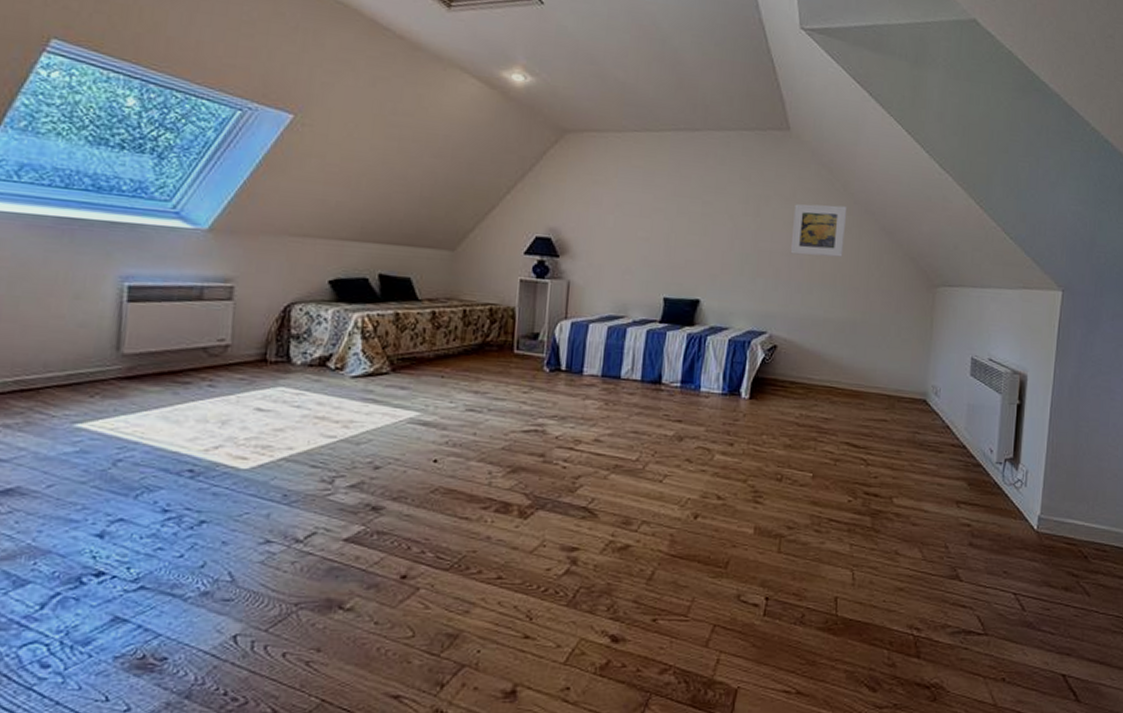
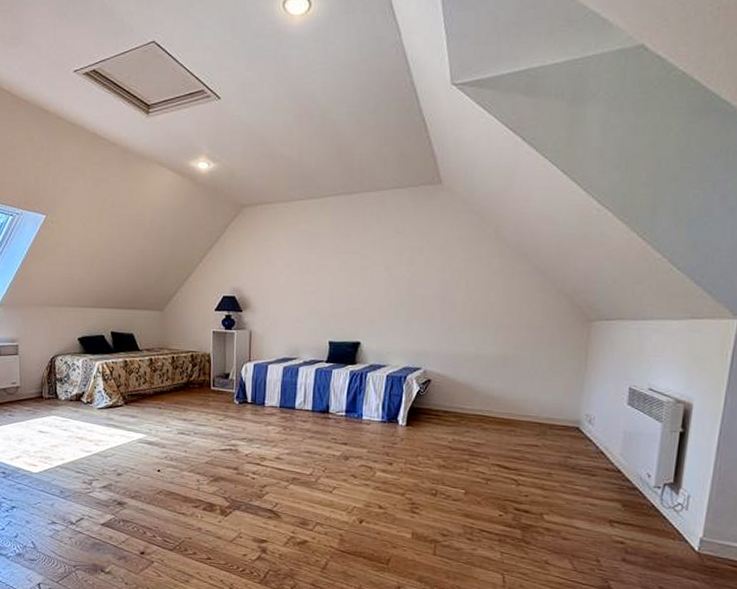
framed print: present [790,204,848,257] -> none [442,250,499,299]

